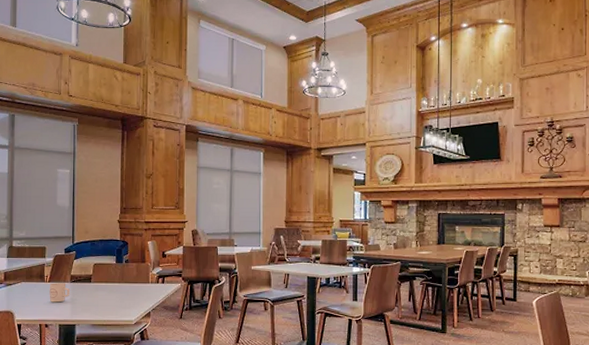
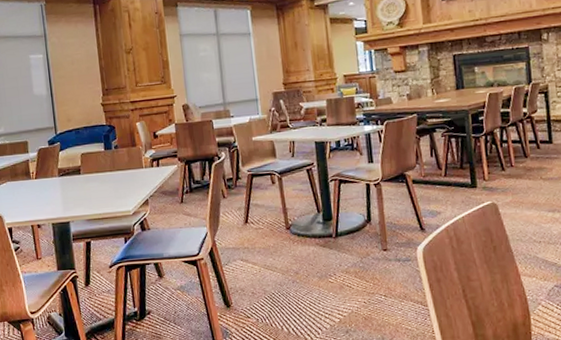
mug: present [49,283,71,303] -> none [36,178,60,201]

